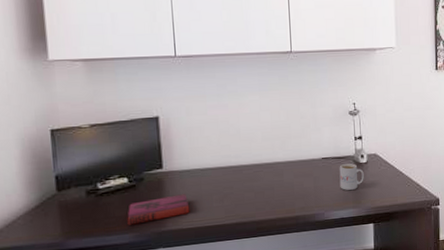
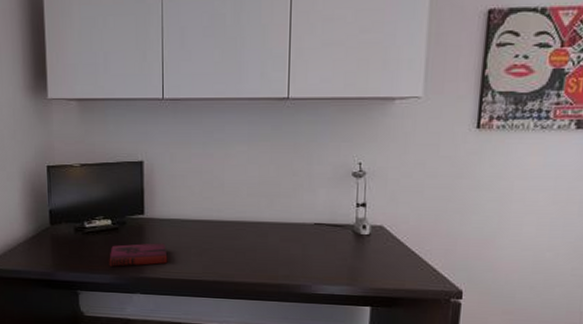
mug: present [339,163,364,191] -> none [333,233,364,265]

